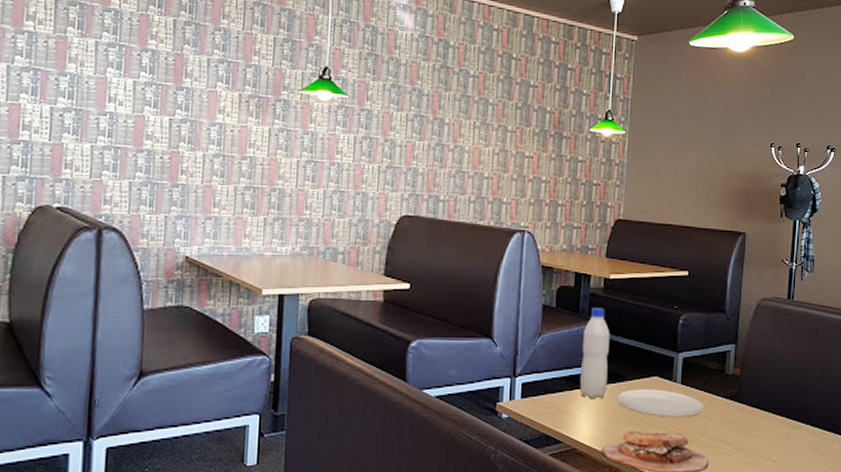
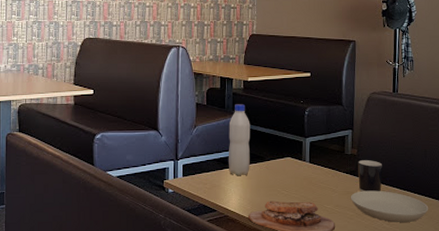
plate: present [616,389,704,418] -> none [258,167,329,190]
saucer: none [729,420,822,460] -> present [350,190,429,222]
mug: none [739,381,771,421] -> present [358,159,383,192]

